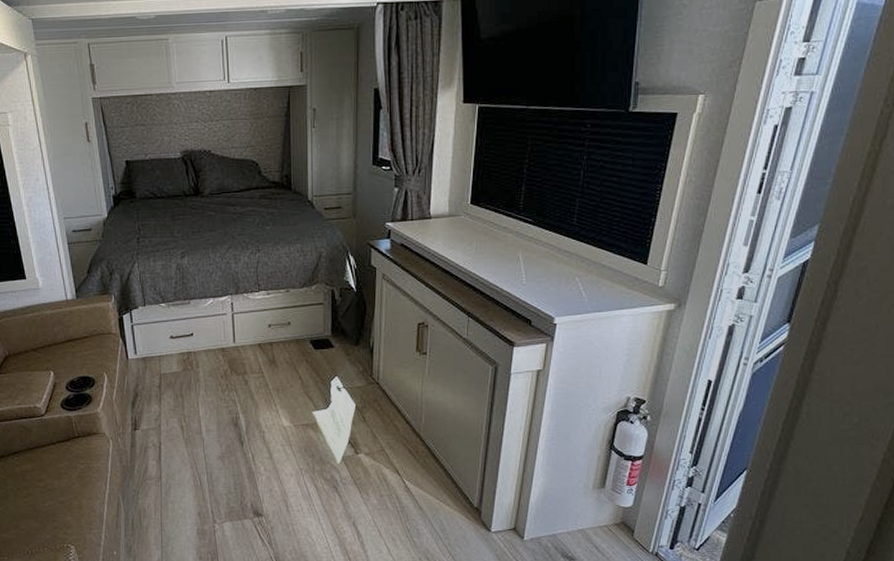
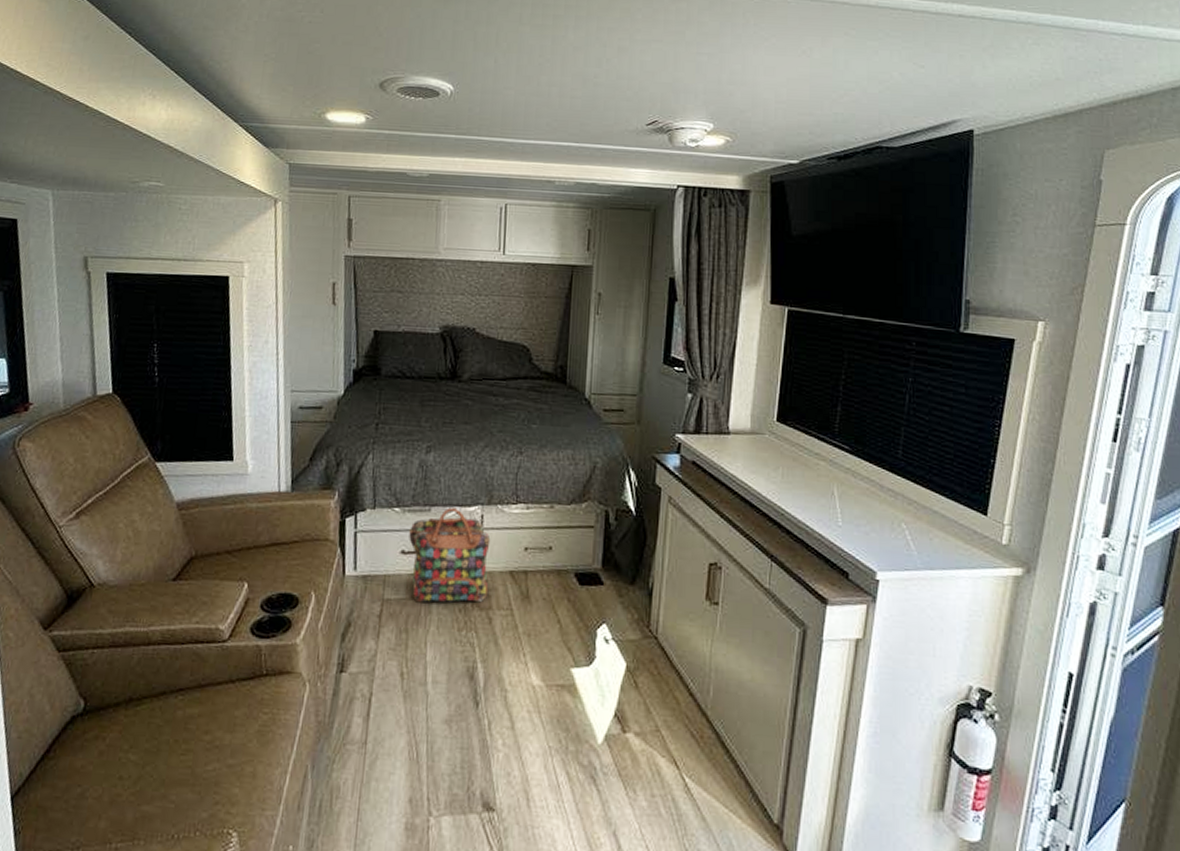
backpack: none [175,299,242,374] -> present [409,507,491,603]

